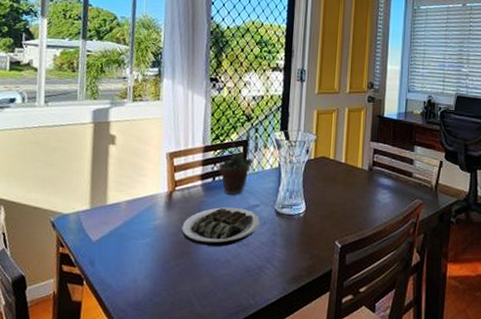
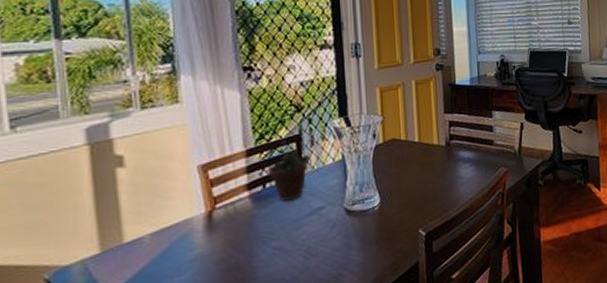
plate: present [182,207,260,247] -> none [230,214,328,267]

